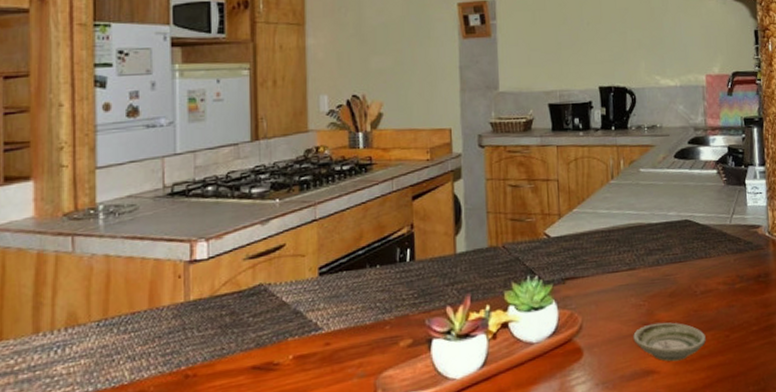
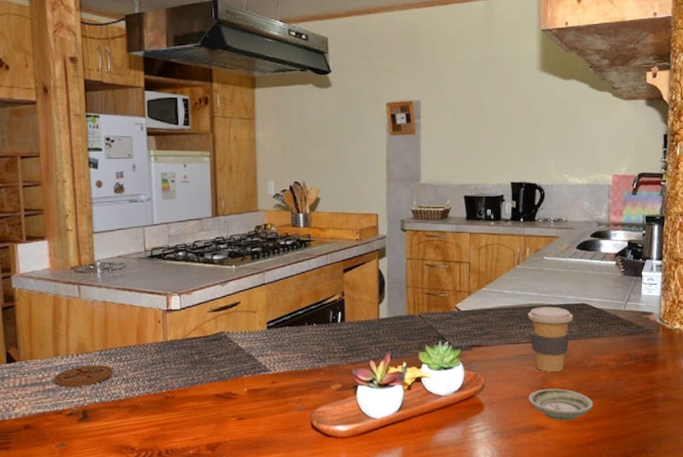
coaster: none [30,339,115,375] -> present [53,365,113,387]
coffee cup: none [627,225,677,304] -> present [528,306,574,372]

